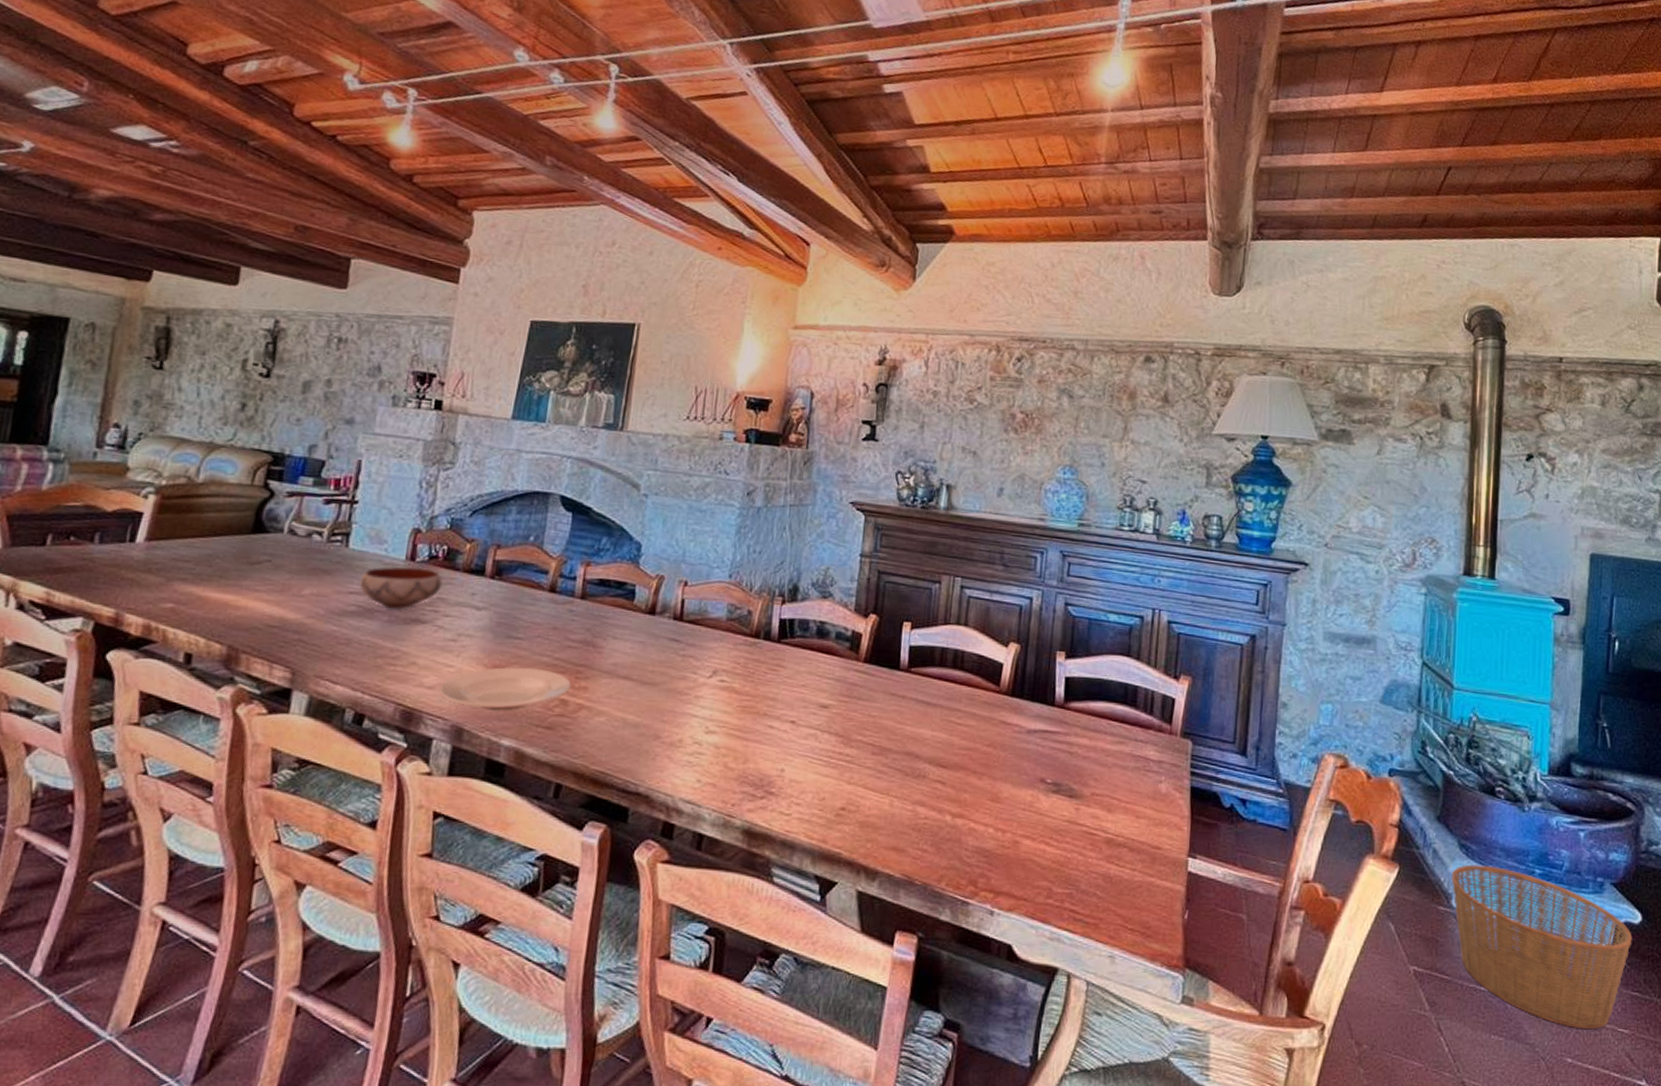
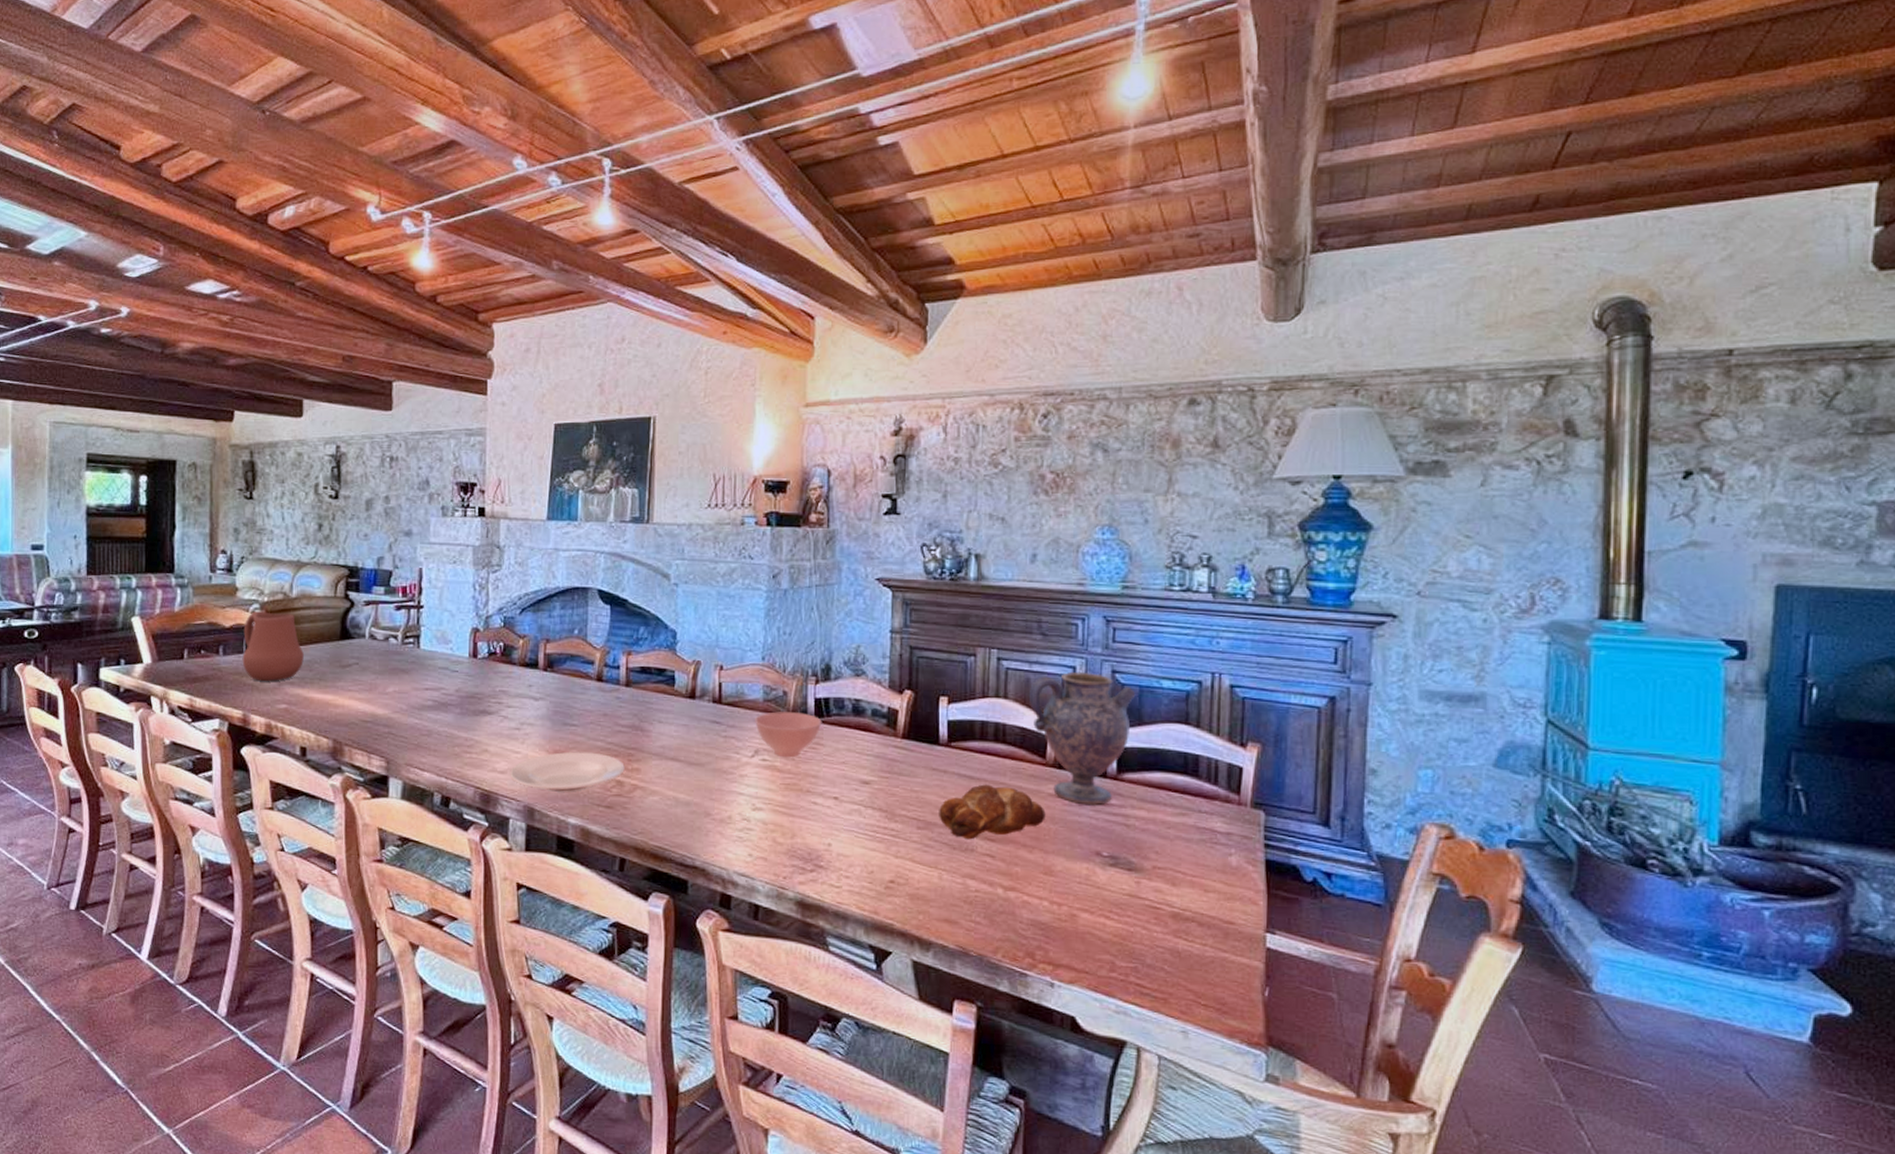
pitcher: none [122,494,204,577] -> present [242,610,304,682]
bowl: present [359,566,443,608] -> none [433,662,503,701]
bowl: none [716,631,786,680] -> present [755,711,822,758]
bread loaf: none [894,710,997,766] -> present [939,784,1046,840]
ceramic jug: none [988,602,1085,733] -> present [1030,671,1136,806]
basket: present [1451,864,1632,1030] -> none [1590,945,1839,1133]

